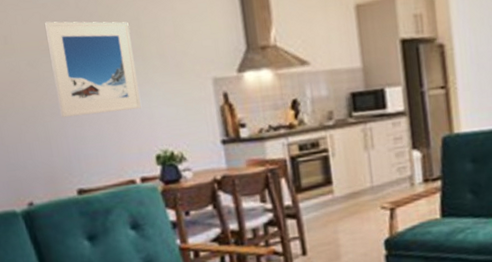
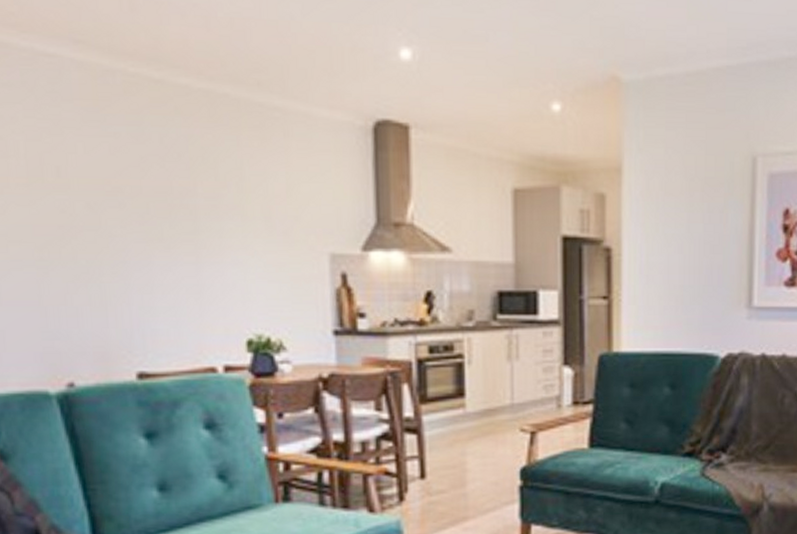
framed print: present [45,21,141,117] -> none [115,156,234,281]

